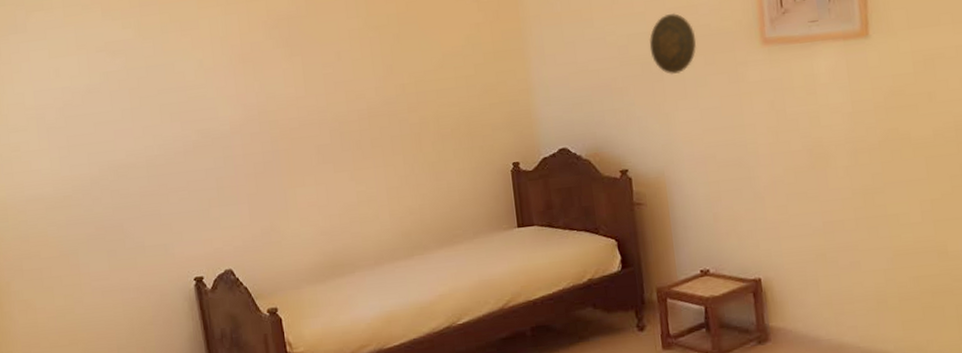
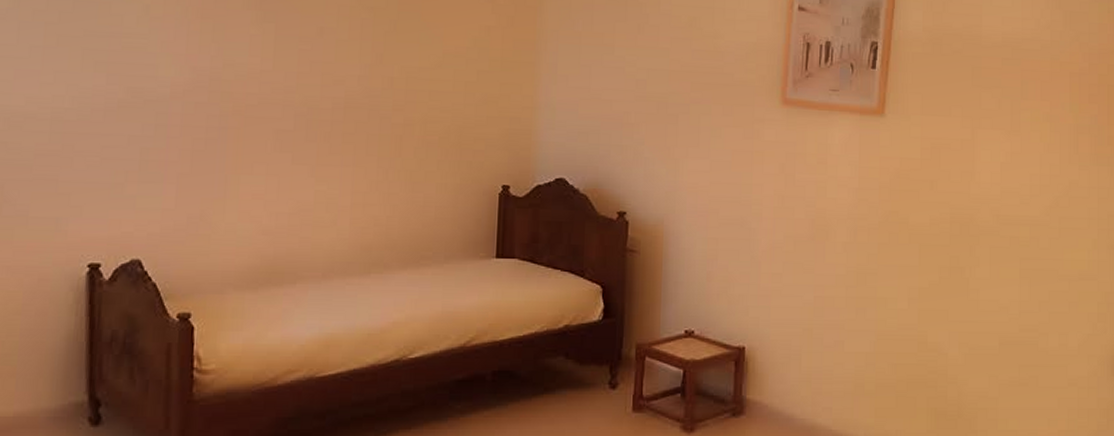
decorative plate: present [649,12,697,74] -> none [668,55,718,119]

